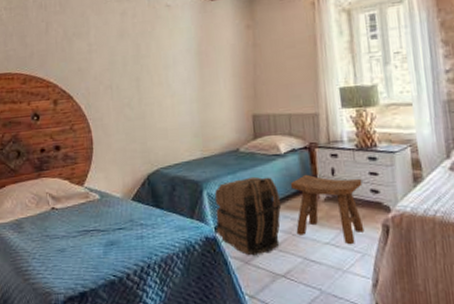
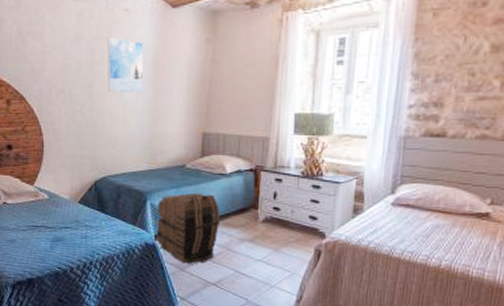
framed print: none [151,31,190,84] -> present [107,37,144,94]
stool: present [291,174,365,245] -> none [231,195,302,264]

